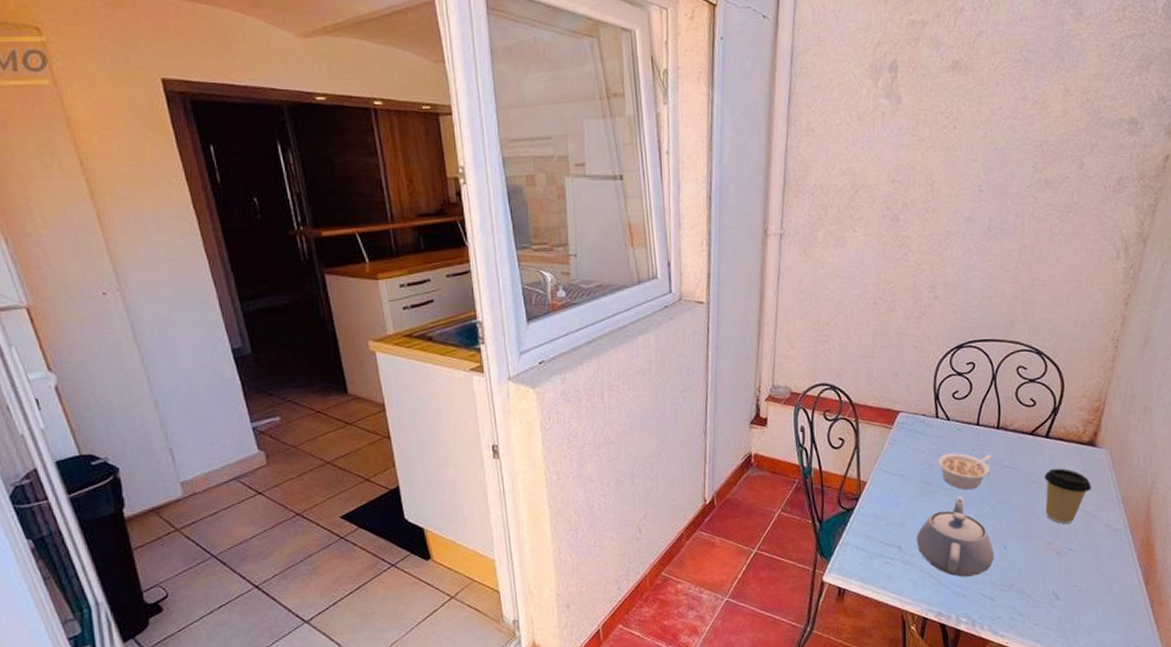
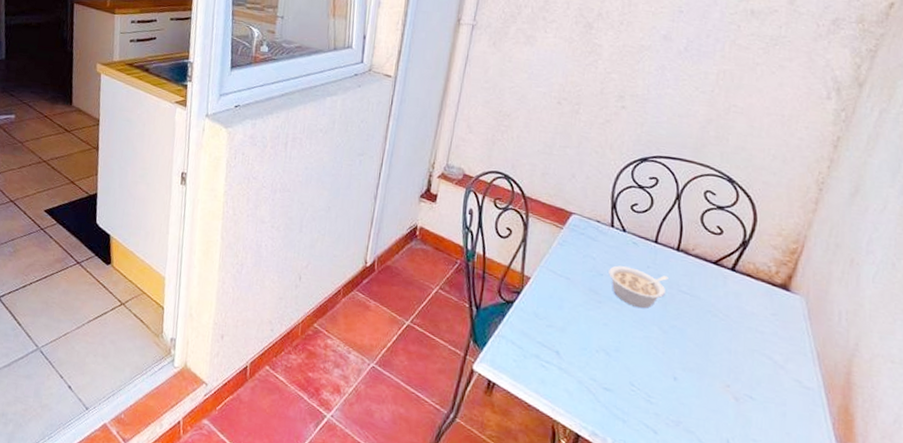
teapot: present [916,497,995,577] -> none [576,313,663,402]
coffee cup: present [1044,468,1091,525] -> none [725,304,781,369]

